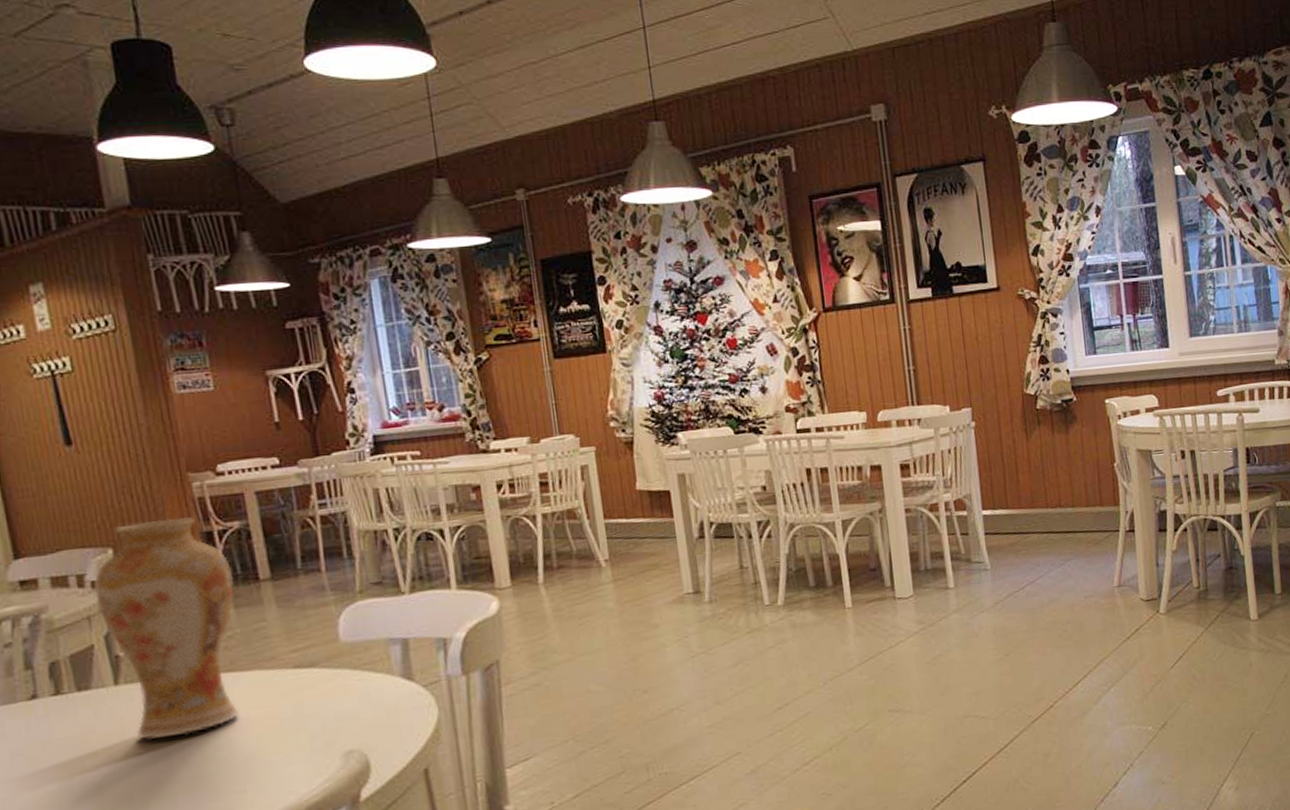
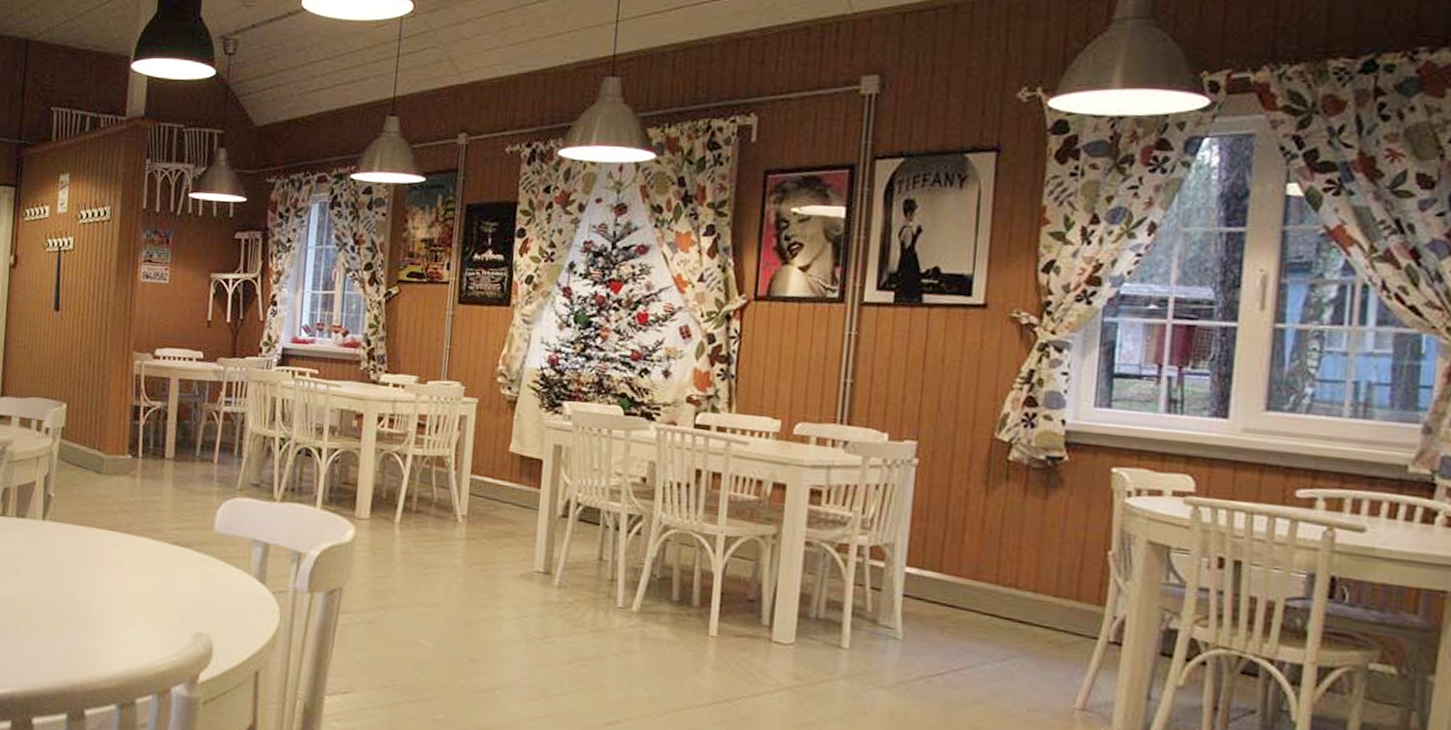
vase: present [94,517,240,740] -> none [46,385,147,578]

